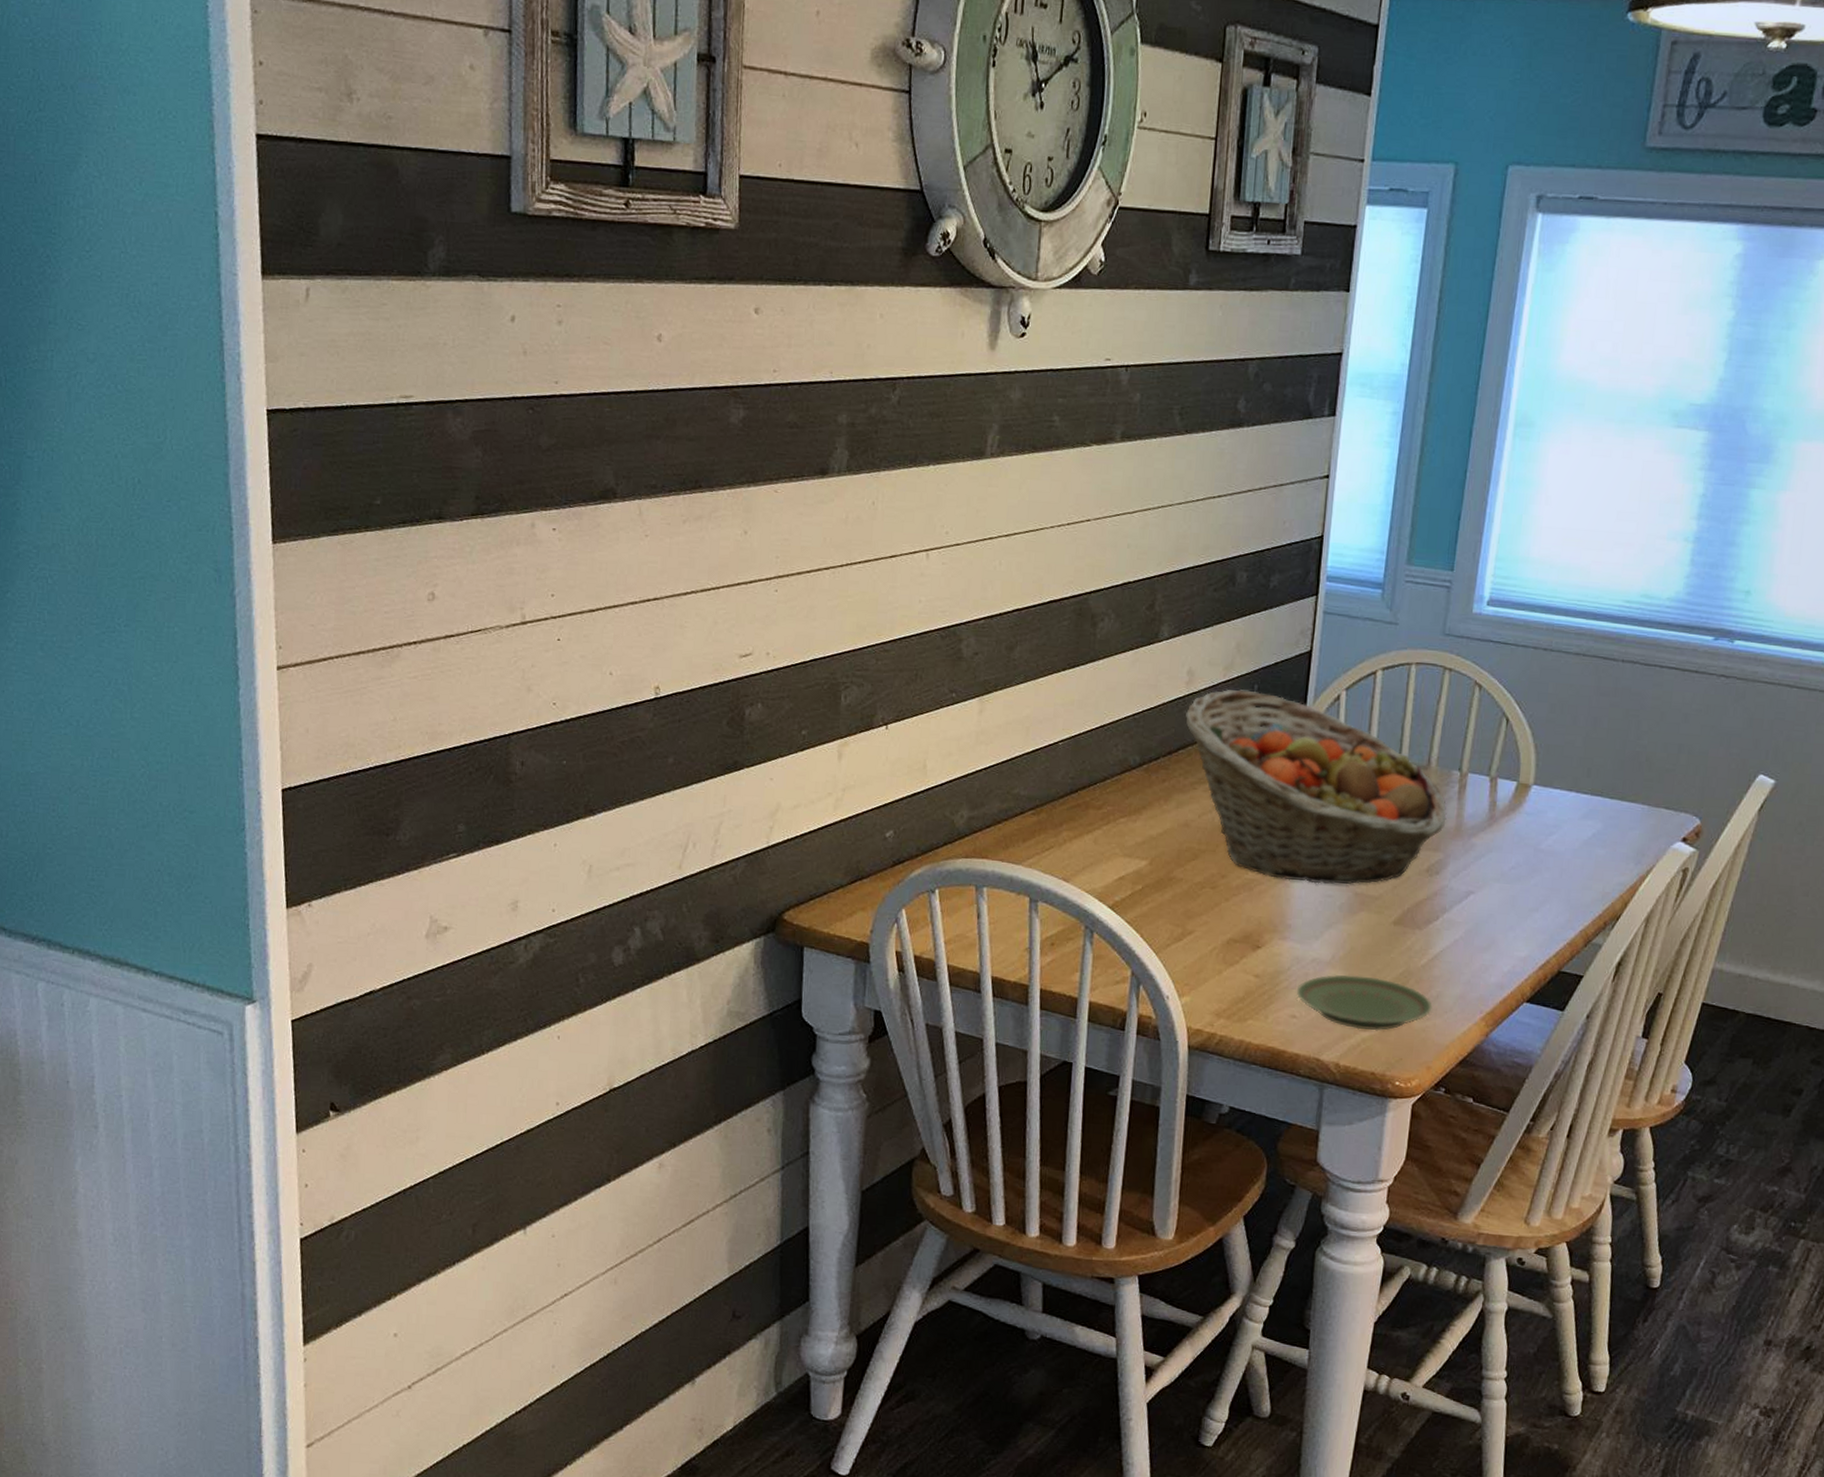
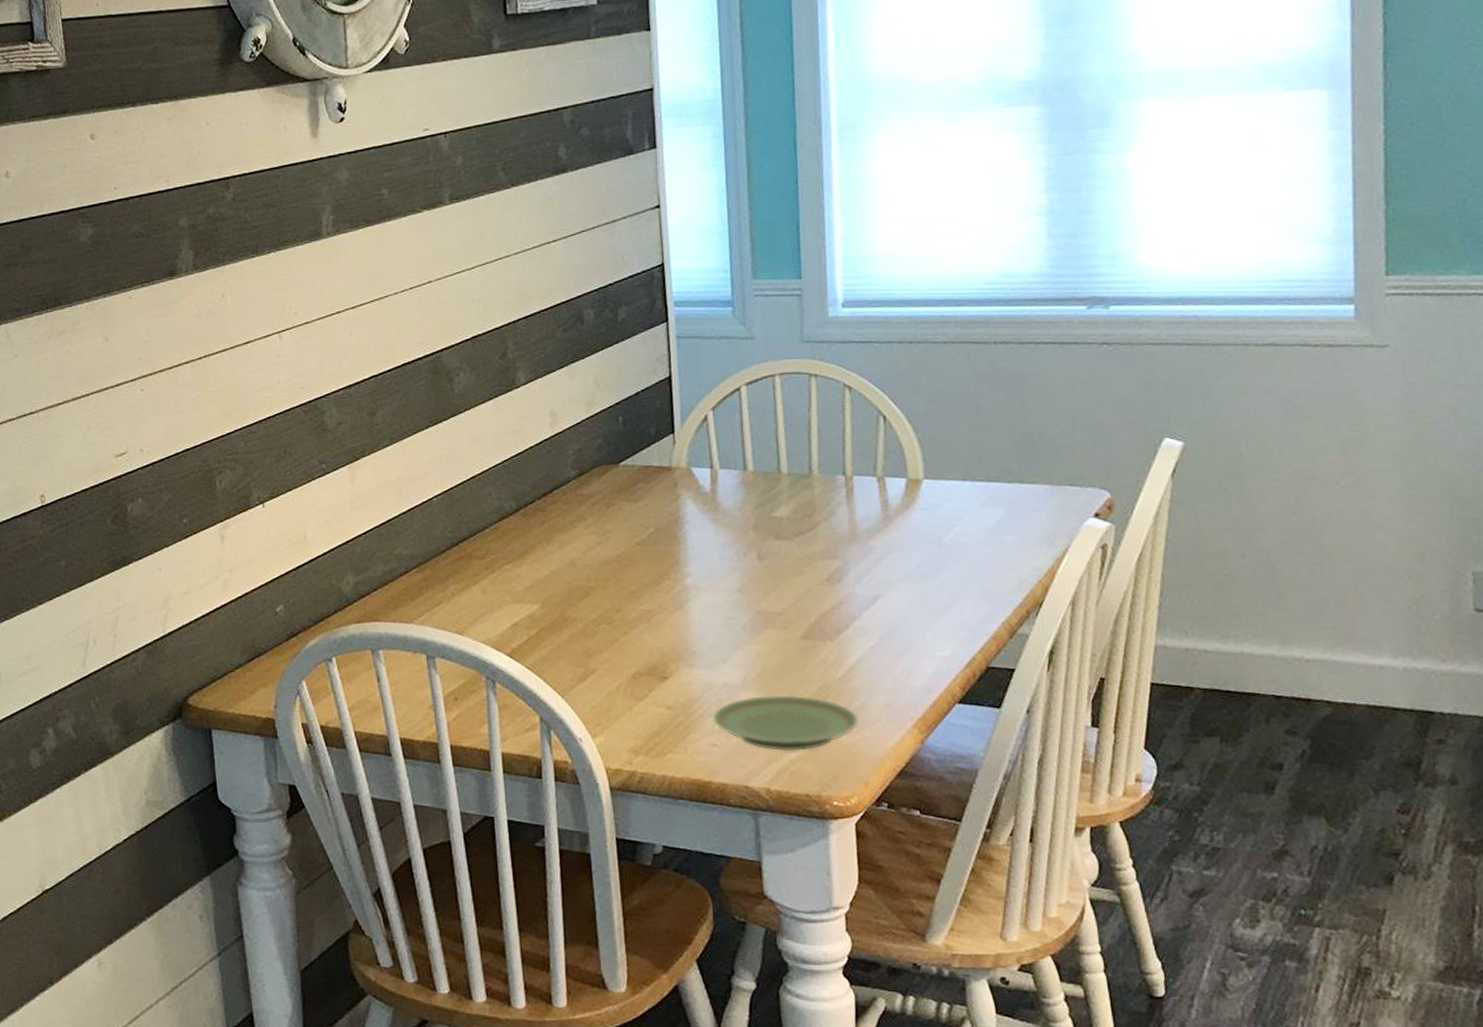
fruit basket: present [1186,689,1447,884] -> none [554,423,839,607]

